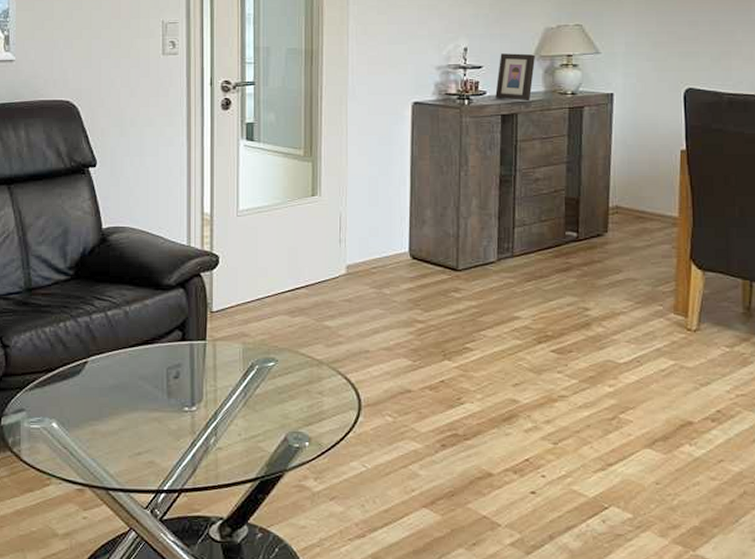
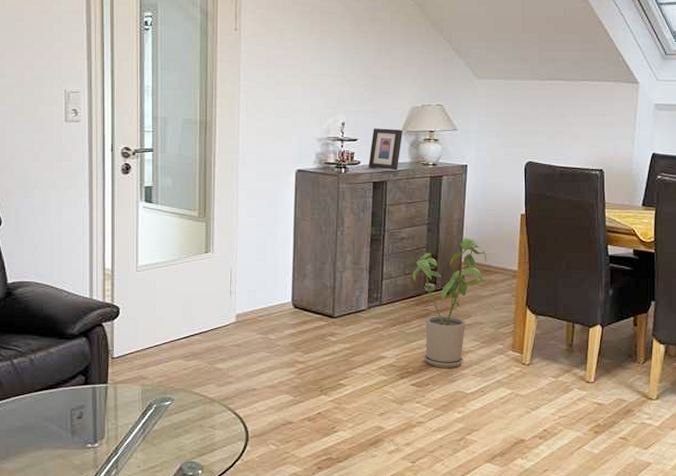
house plant: none [549,178,640,333] -> present [412,237,487,369]

